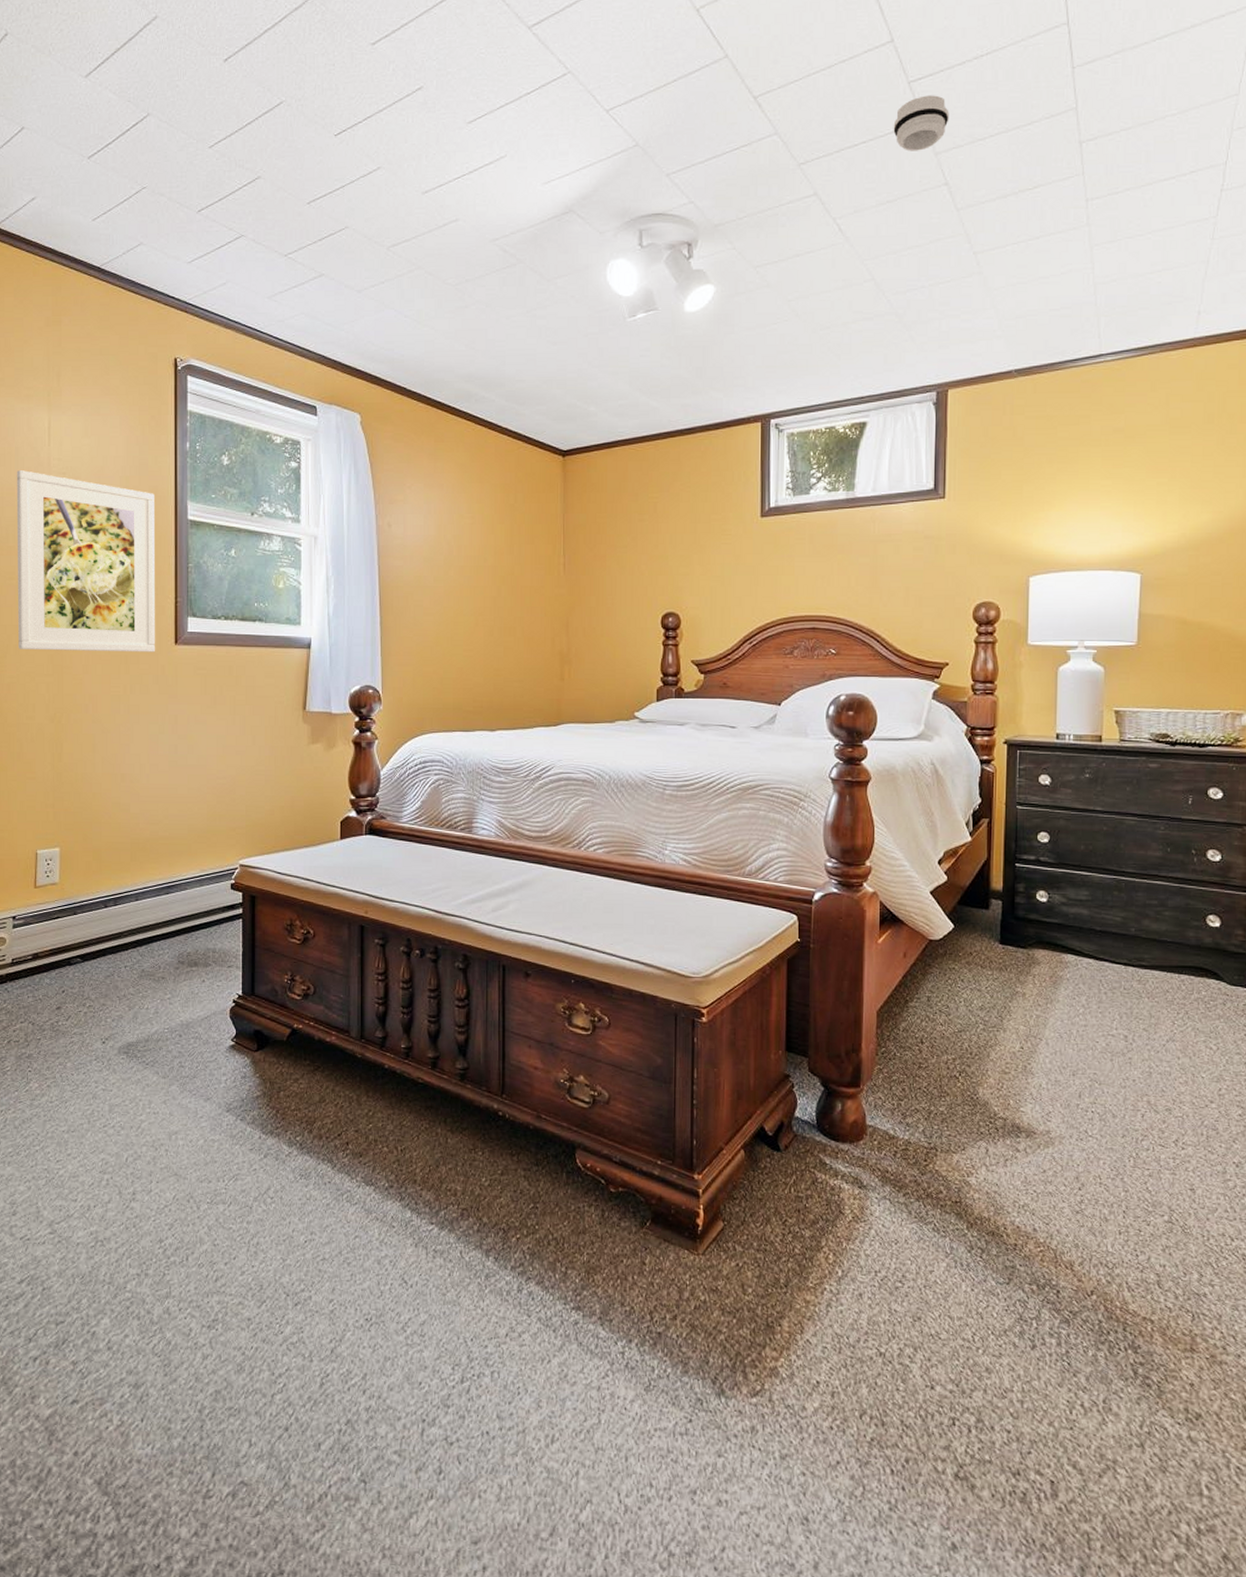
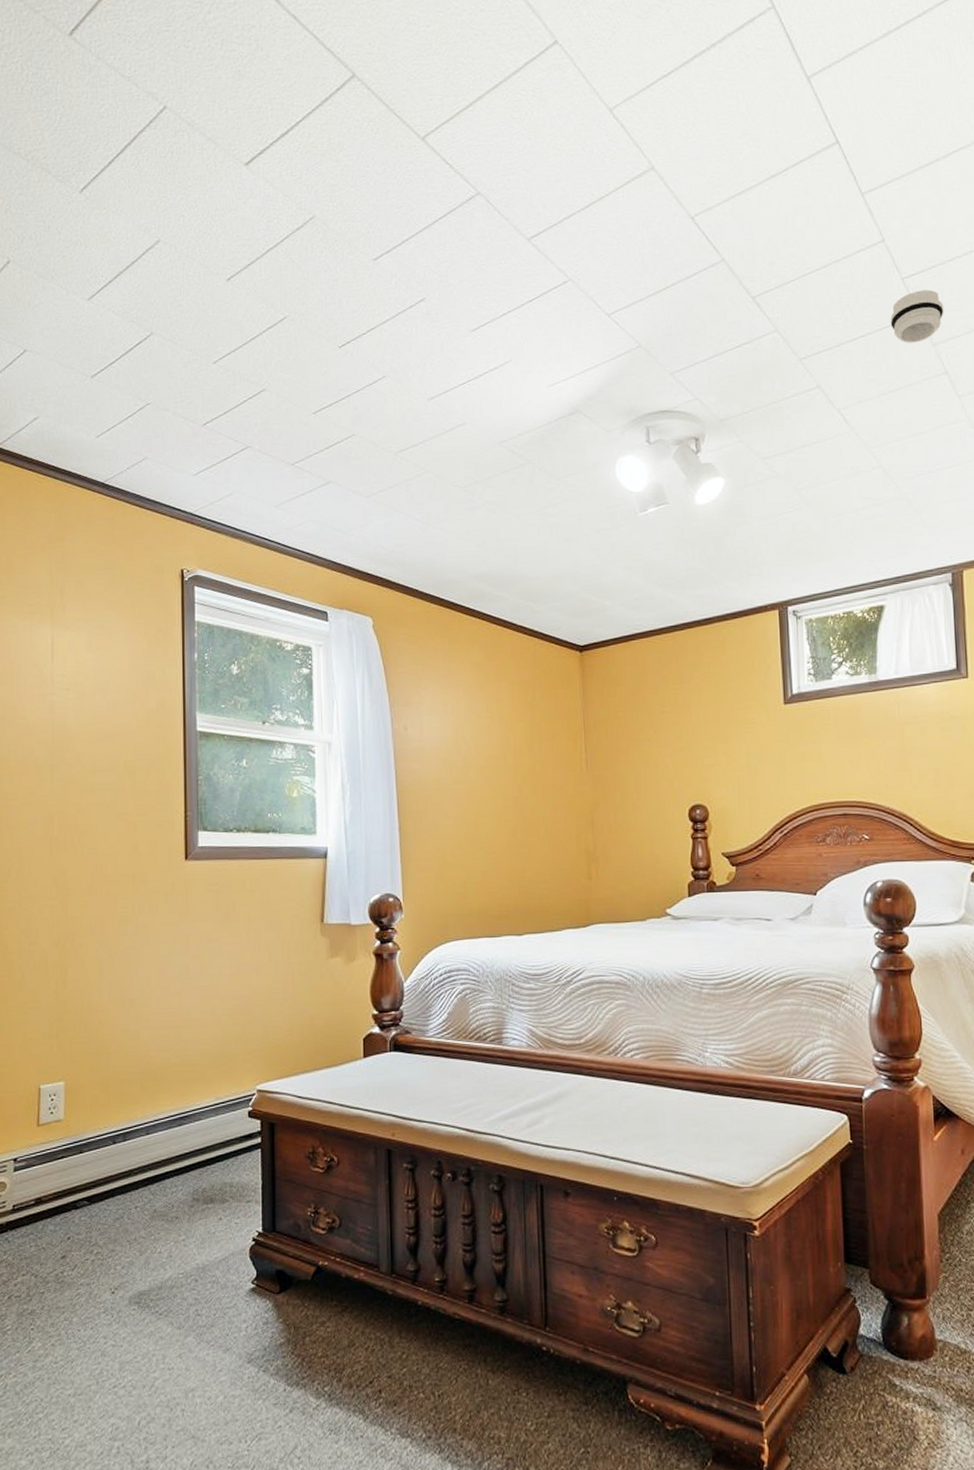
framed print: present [16,470,156,653] -> none [18,688,165,873]

